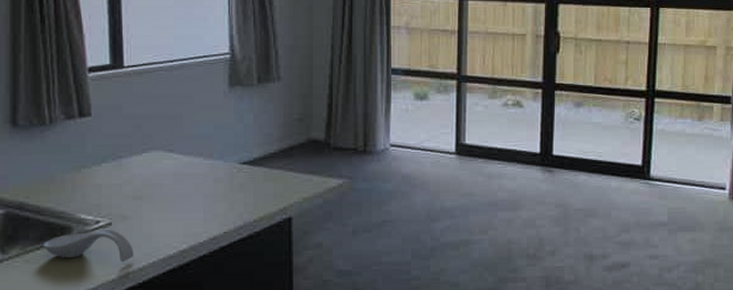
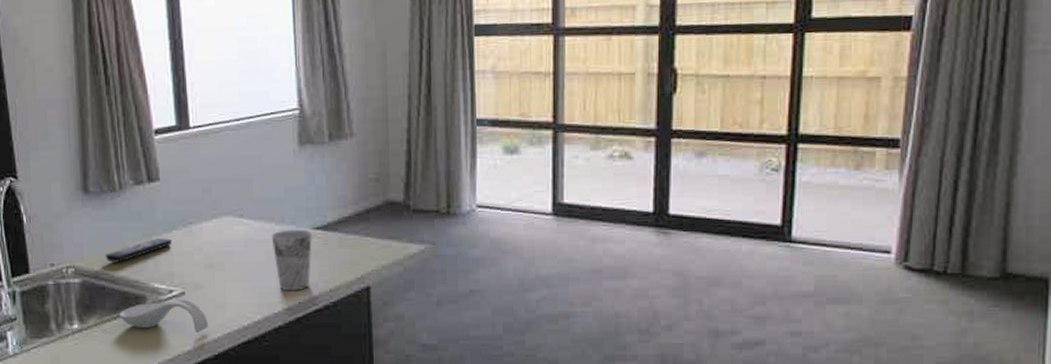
remote control: none [31,170,102,194] -> present [105,237,173,263]
cup: none [199,164,238,222] -> present [271,229,312,292]

